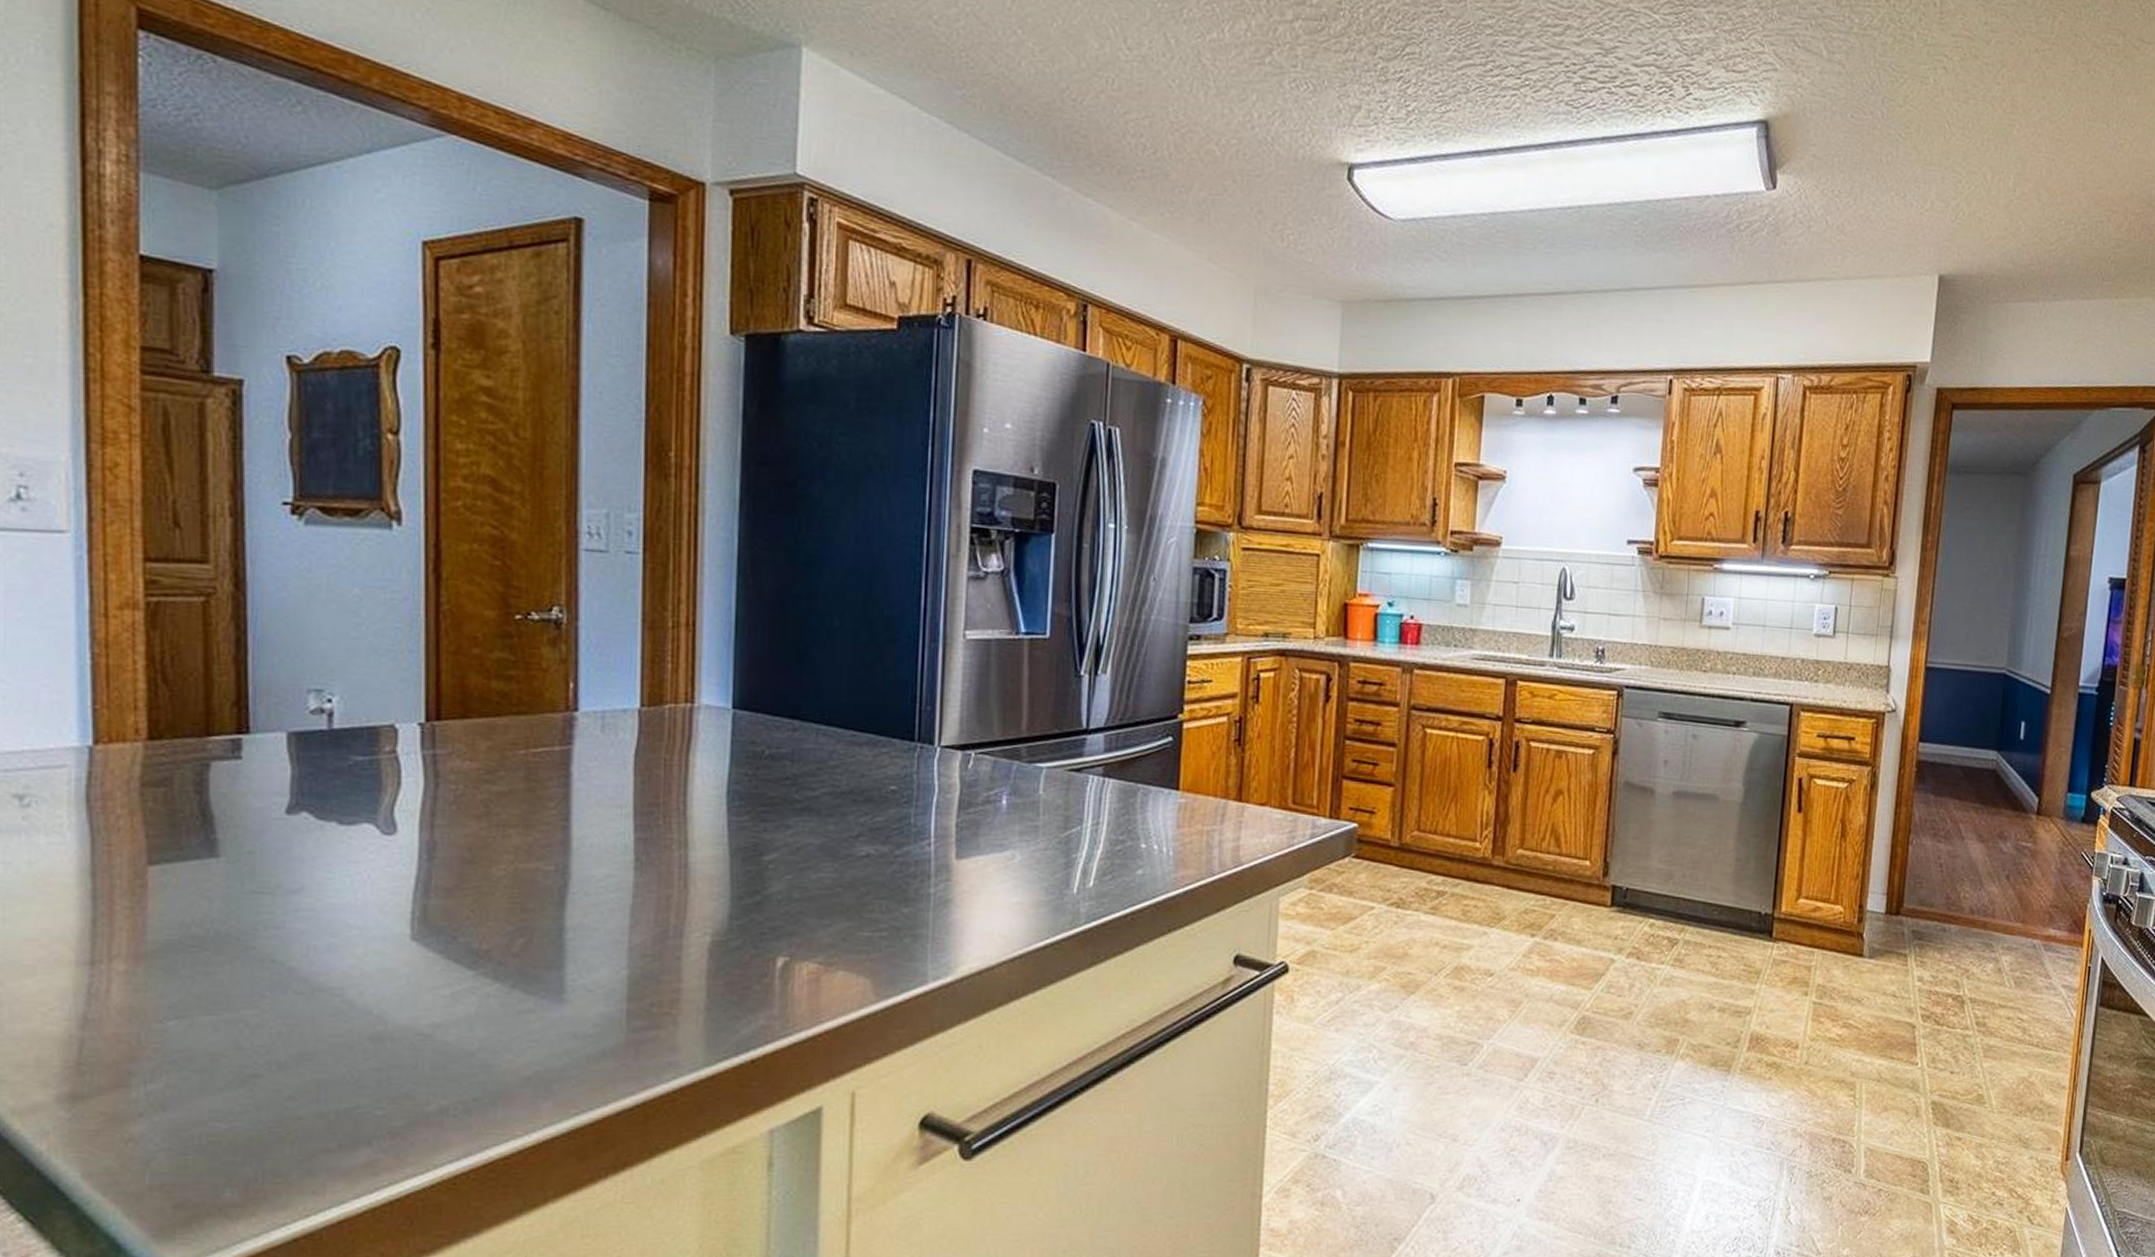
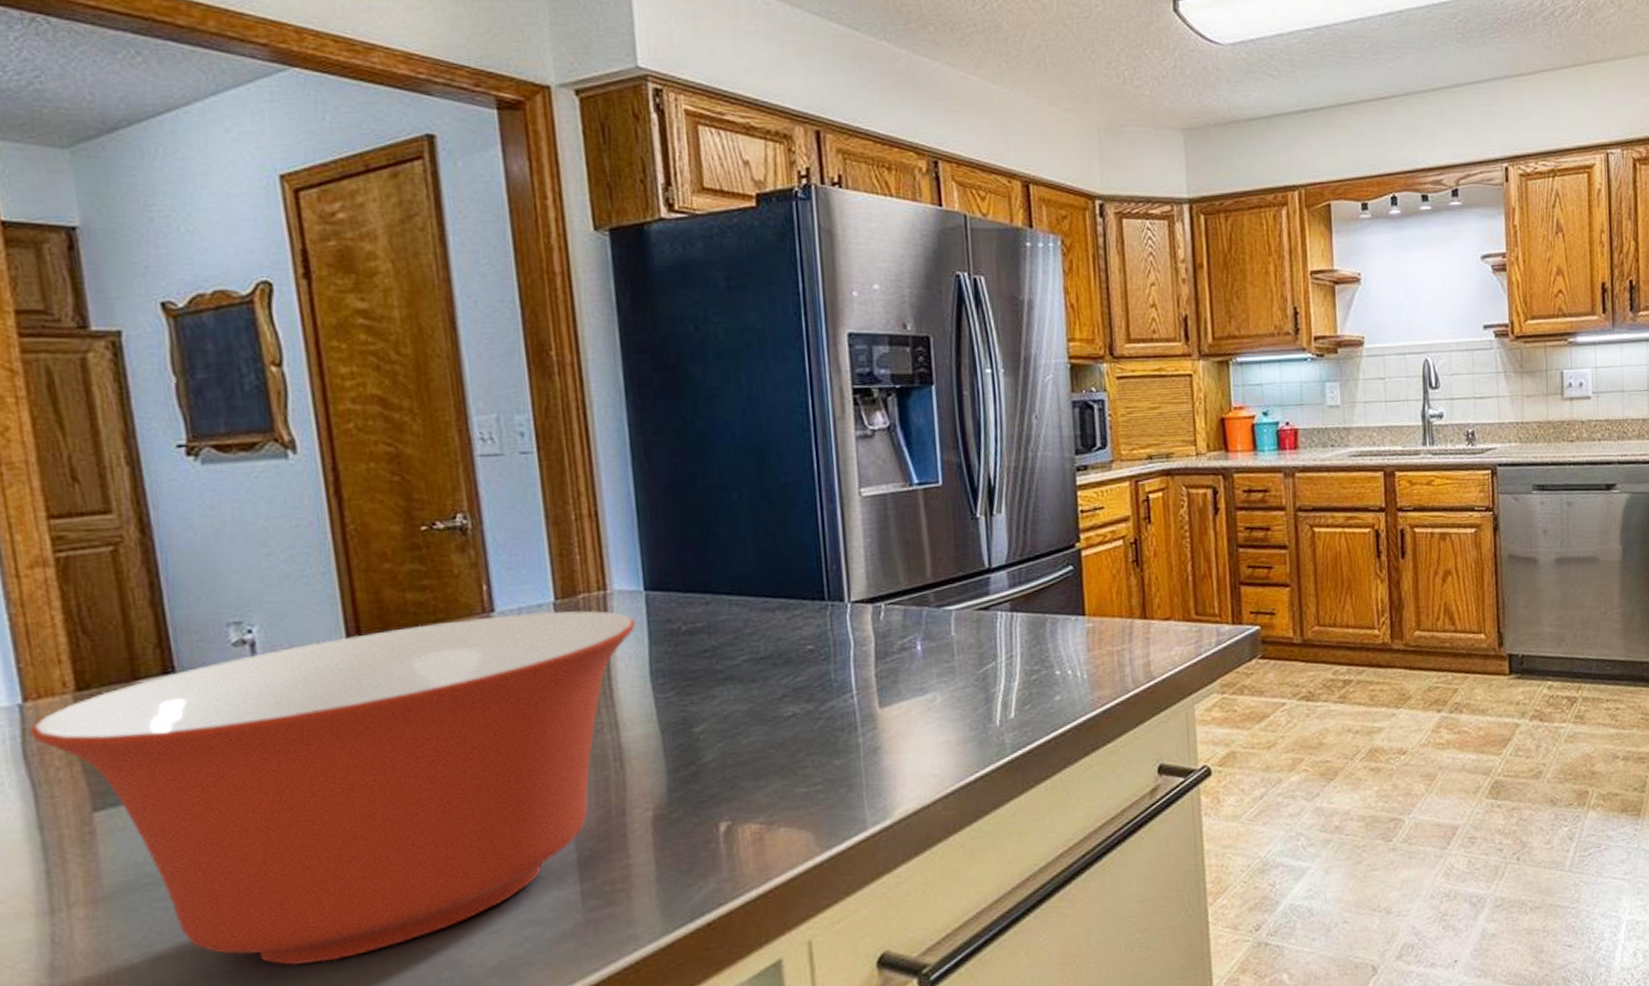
mixing bowl: none [96,715,720,1050] -> present [29,610,636,966]

